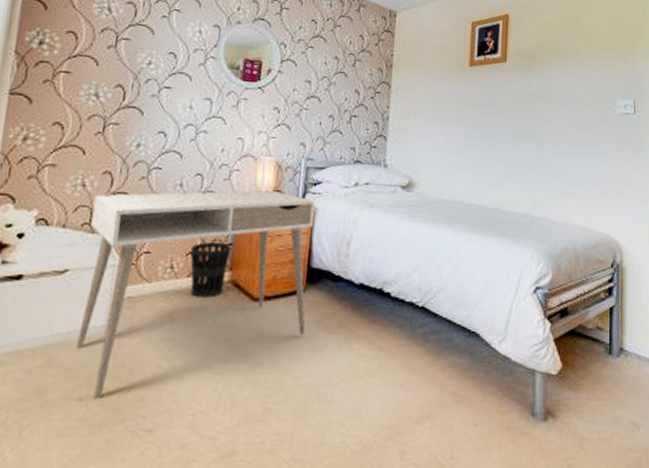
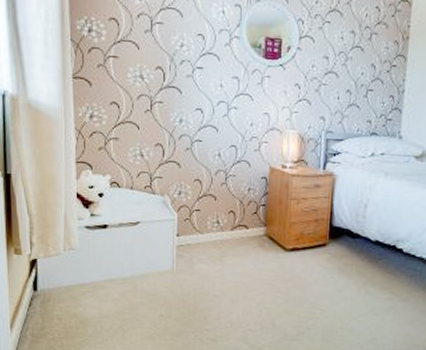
desk: present [75,190,315,400] -> none [152,159,335,316]
wastebasket: present [190,241,231,298] -> none [231,202,265,247]

